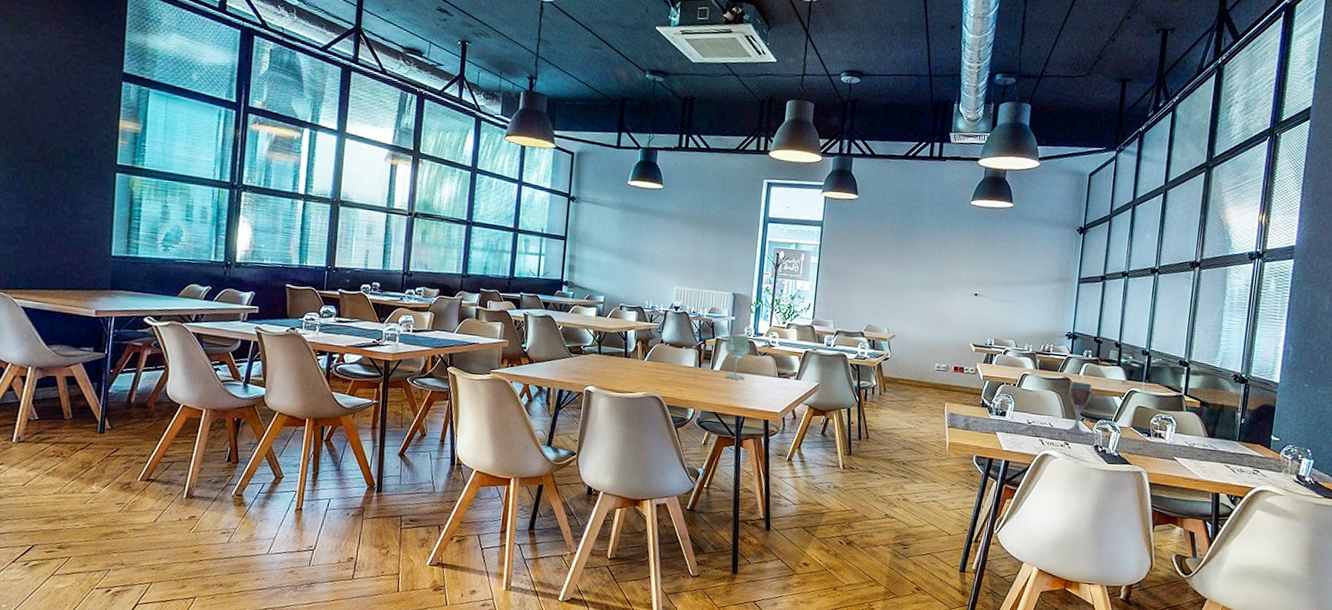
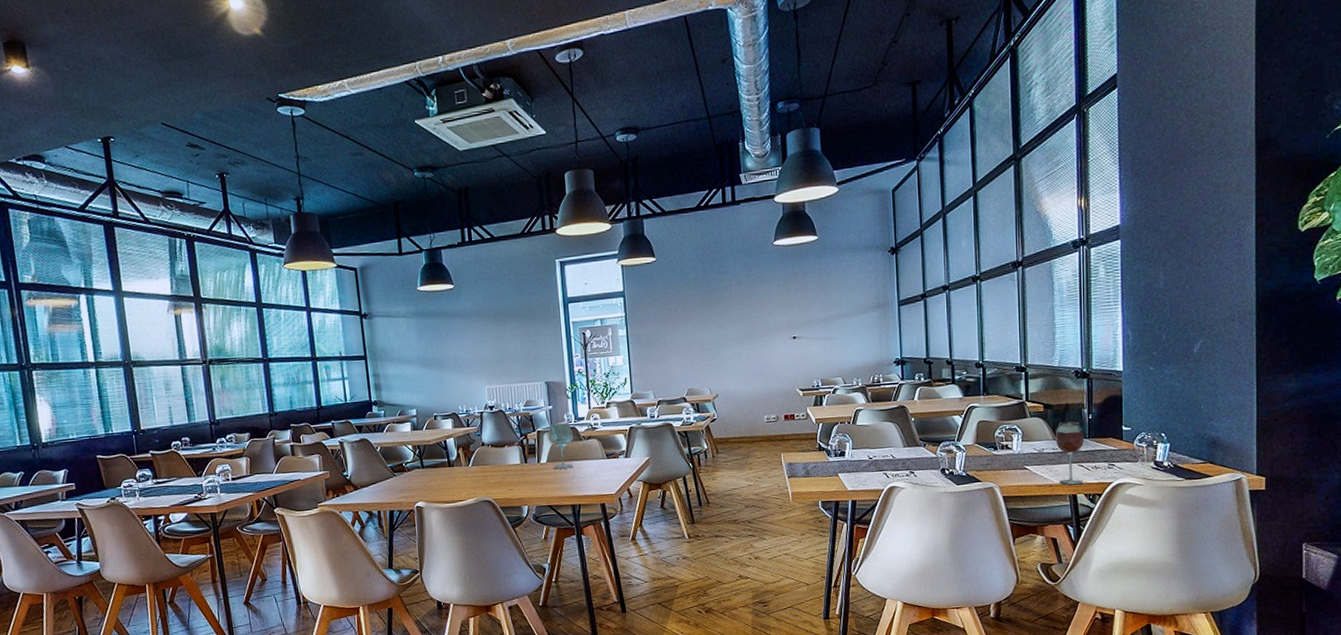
cup: present [1065,382,1093,436] -> none [906,407,932,462]
wineglass: none [1204,421,1235,485] -> present [1055,421,1085,485]

